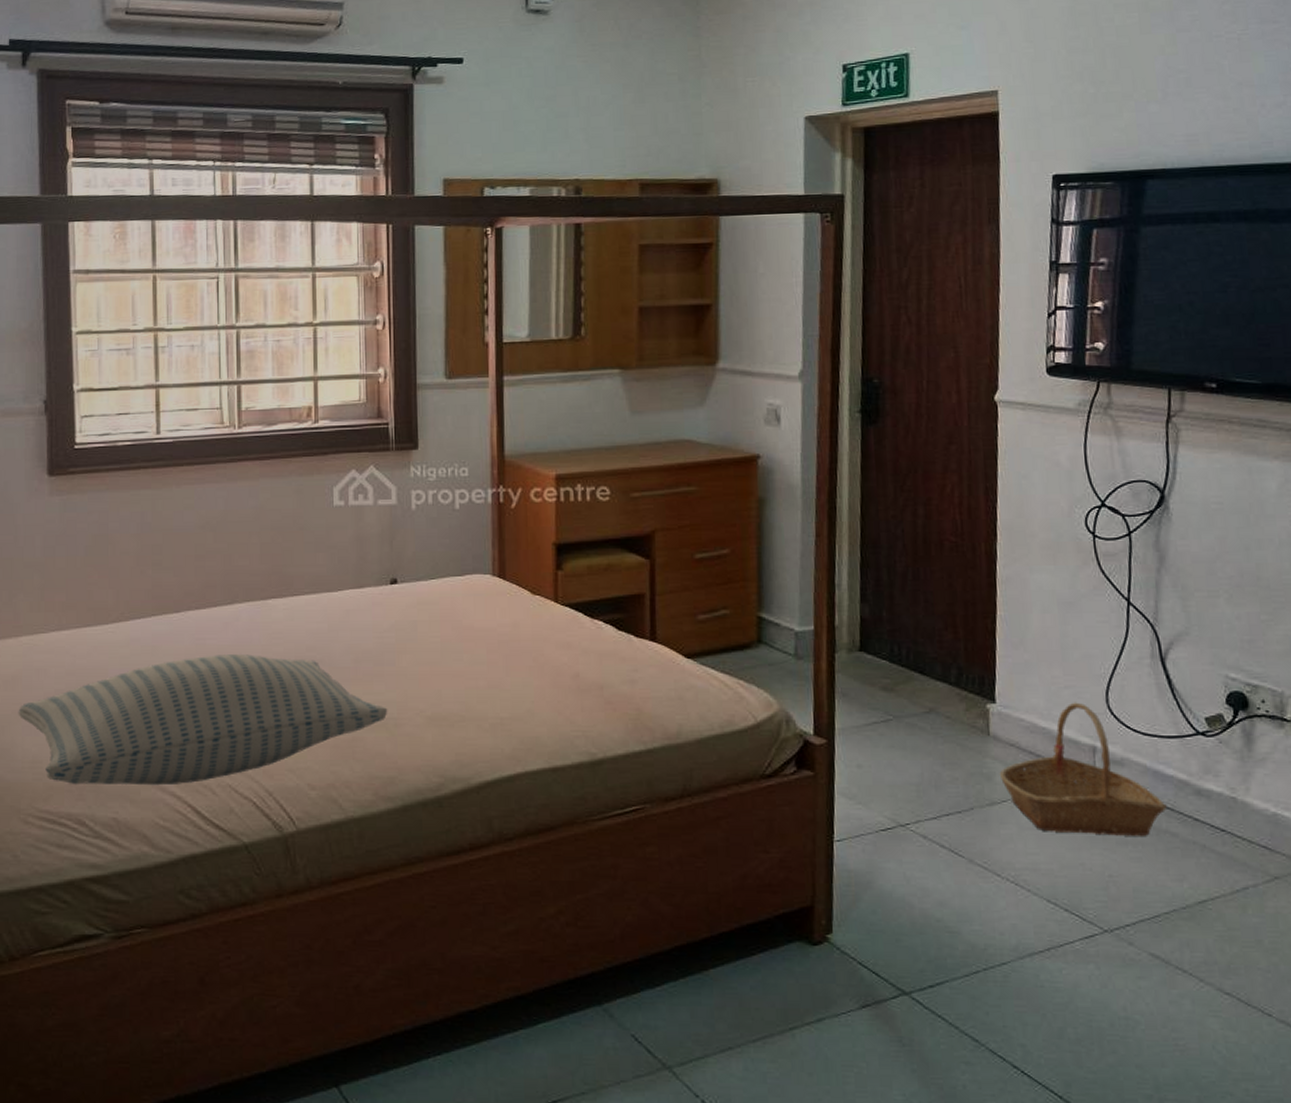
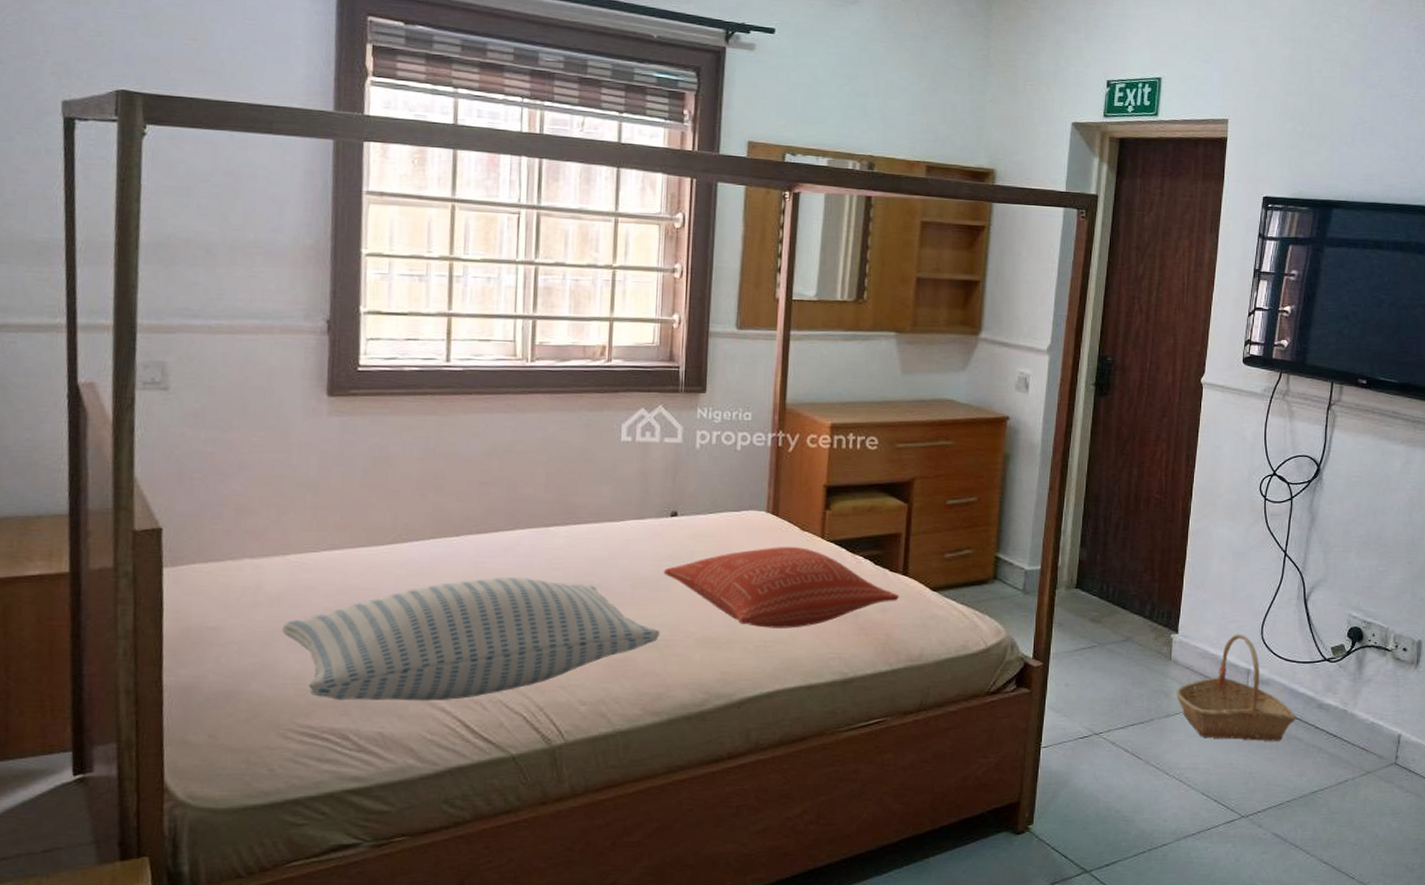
pillow: none [387,613,648,704] -> present [663,547,899,628]

